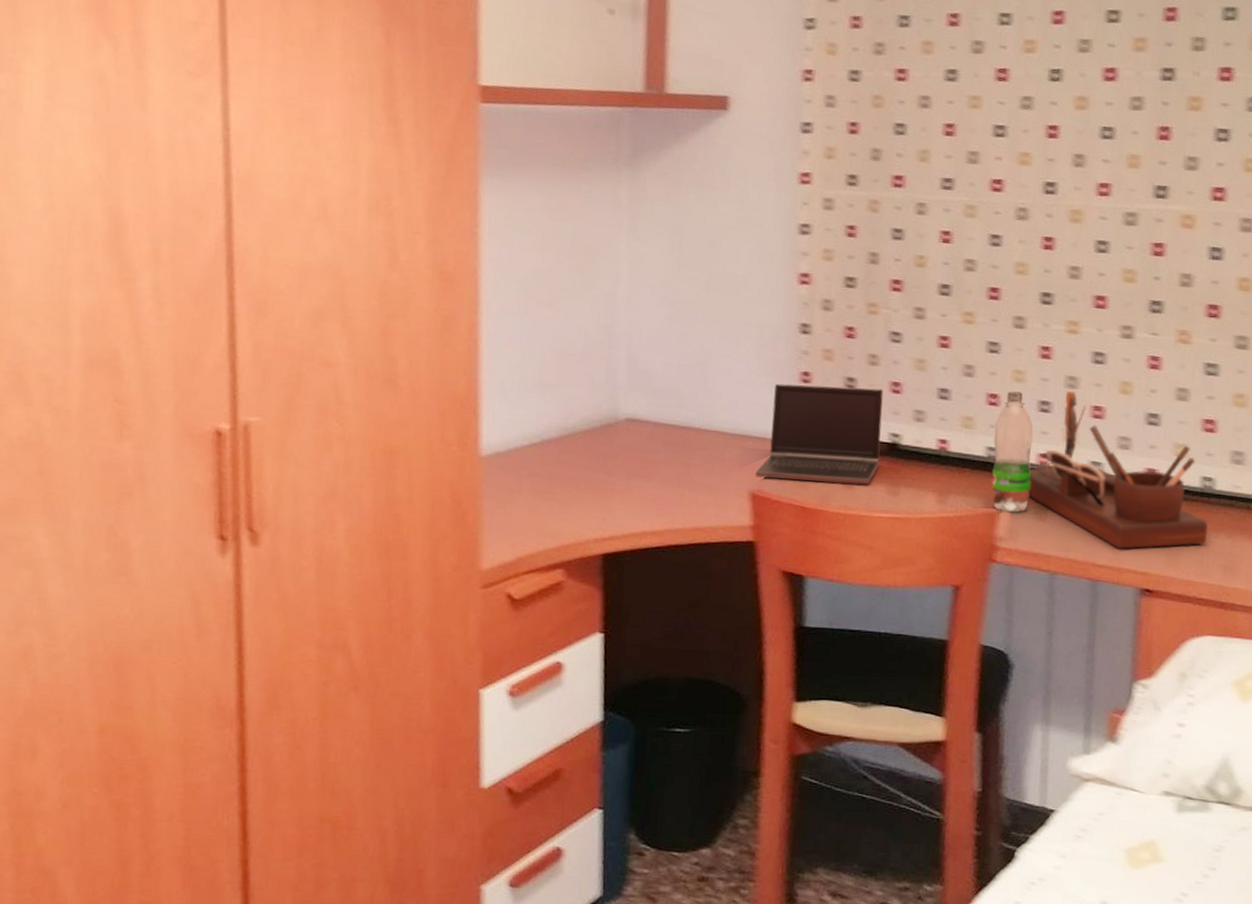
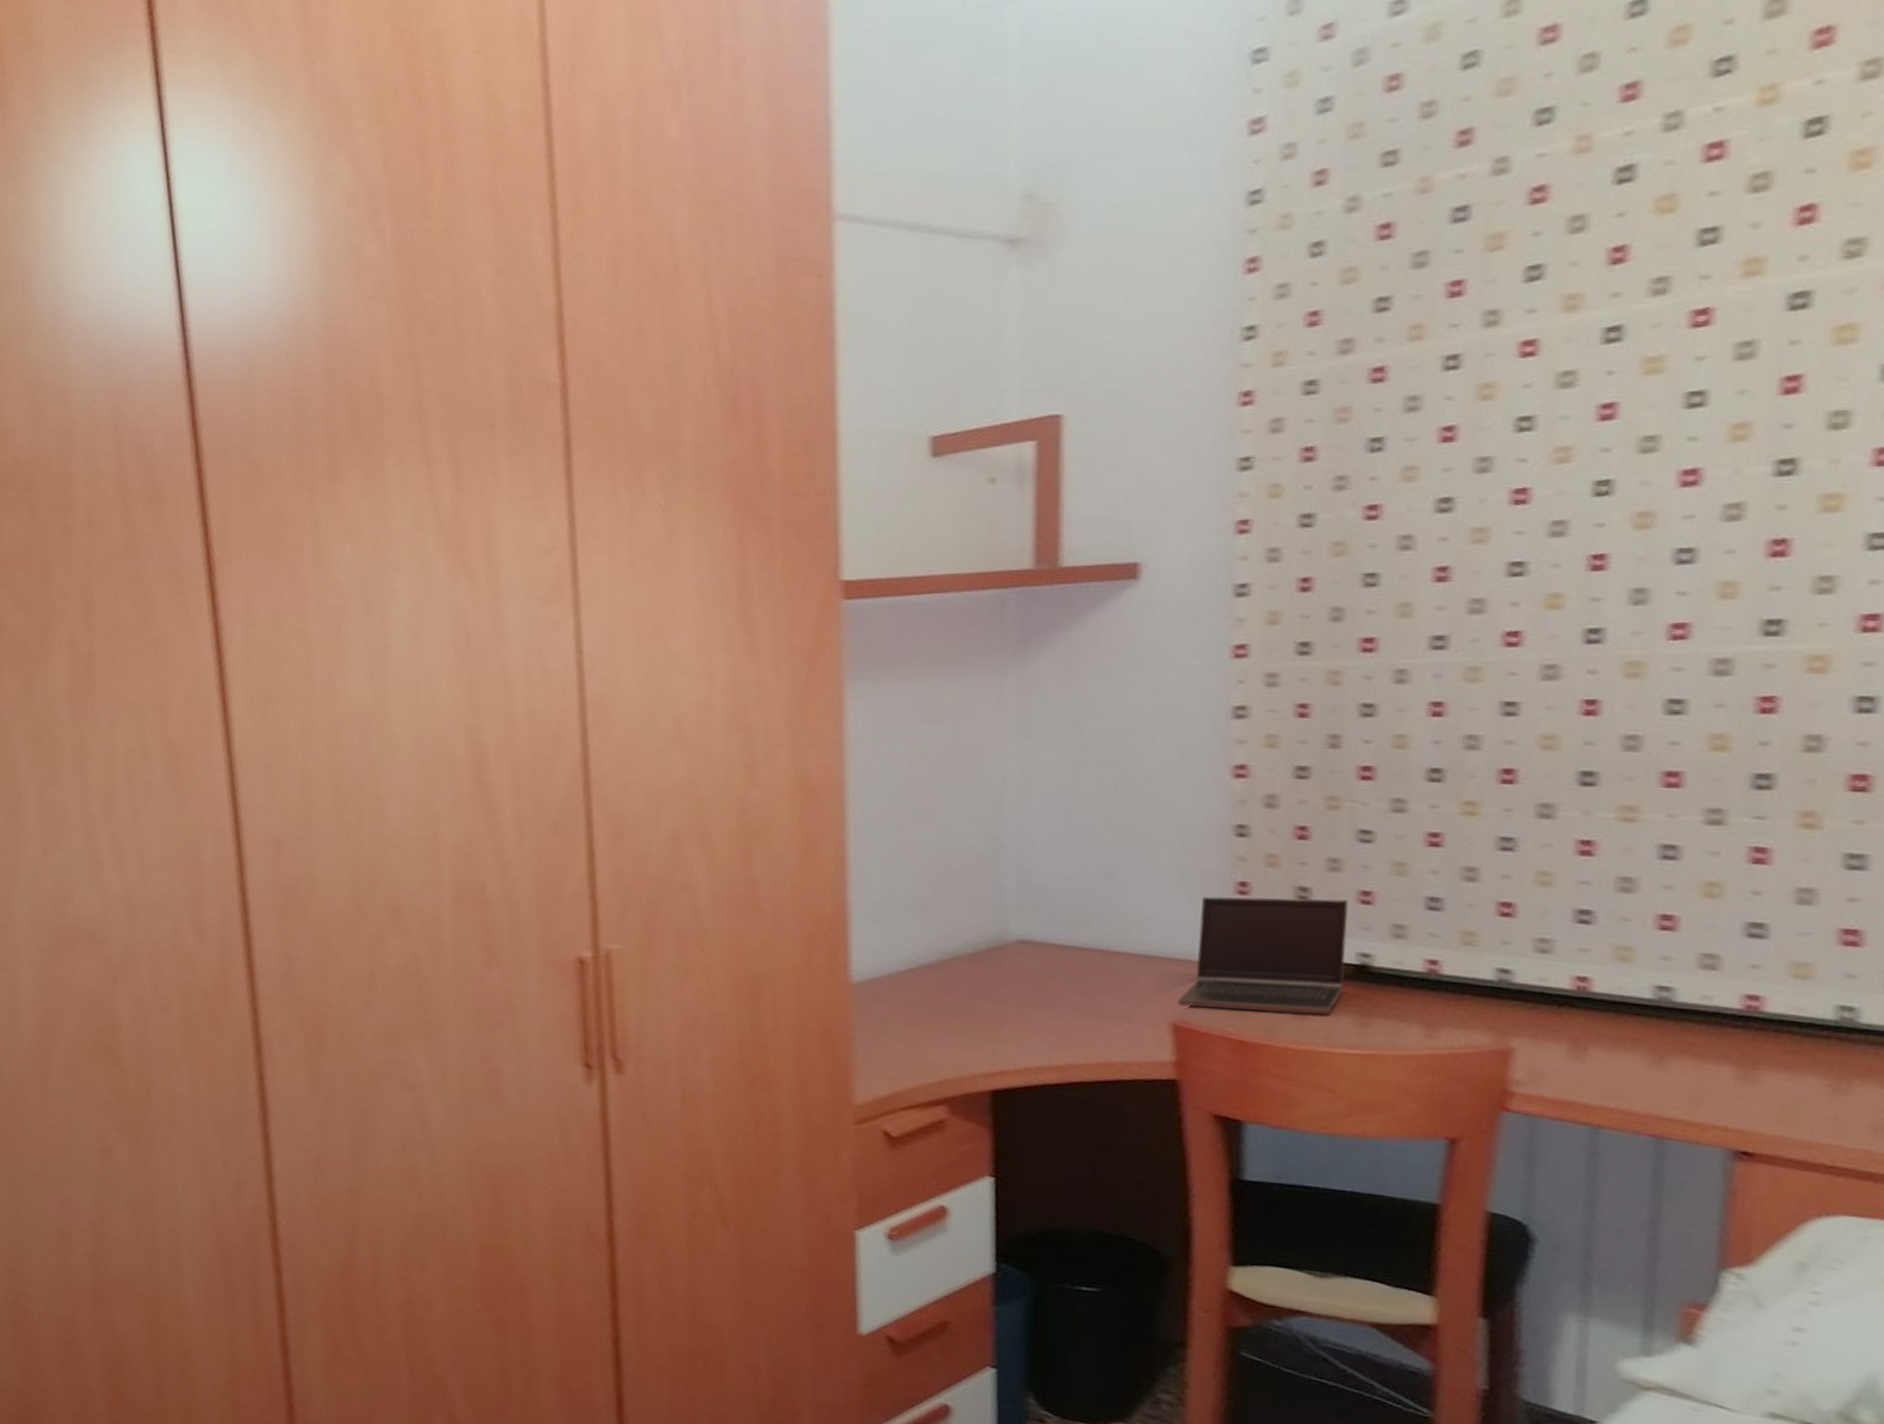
bottle: present [991,391,1034,513] -> none [1503,898,1567,1051]
desk organizer: present [1029,390,1208,550] -> none [1559,895,1847,1100]

